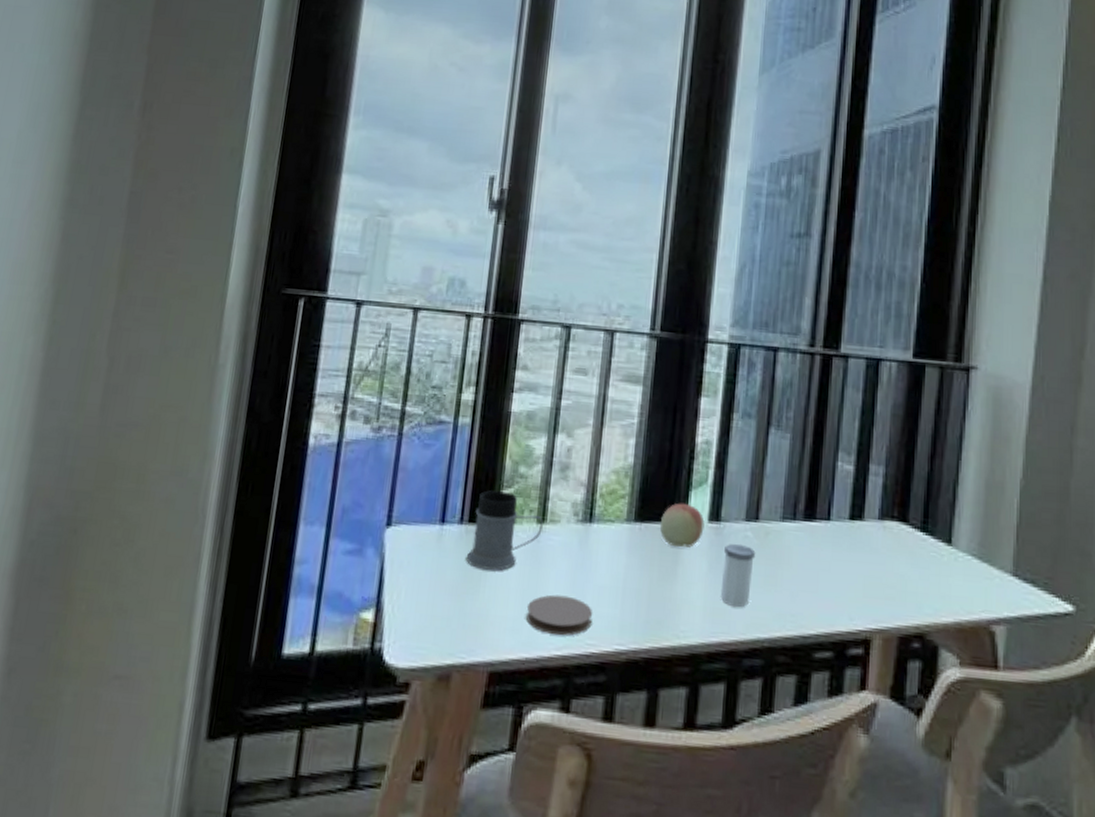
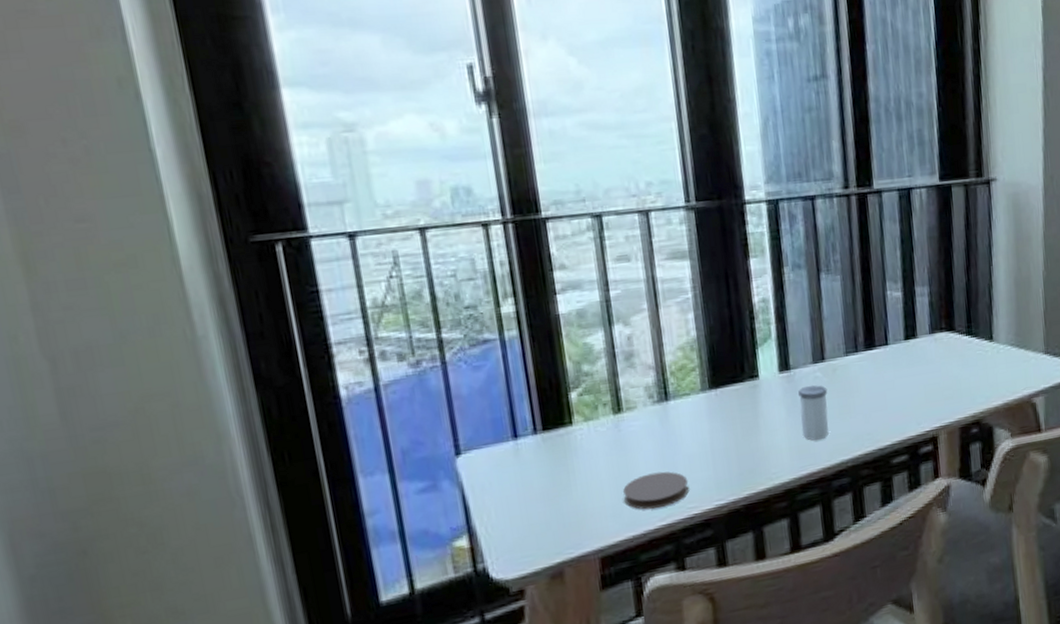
mug: present [466,490,543,570] -> none [547,392,621,471]
fruit: present [659,503,705,548] -> none [734,361,777,403]

